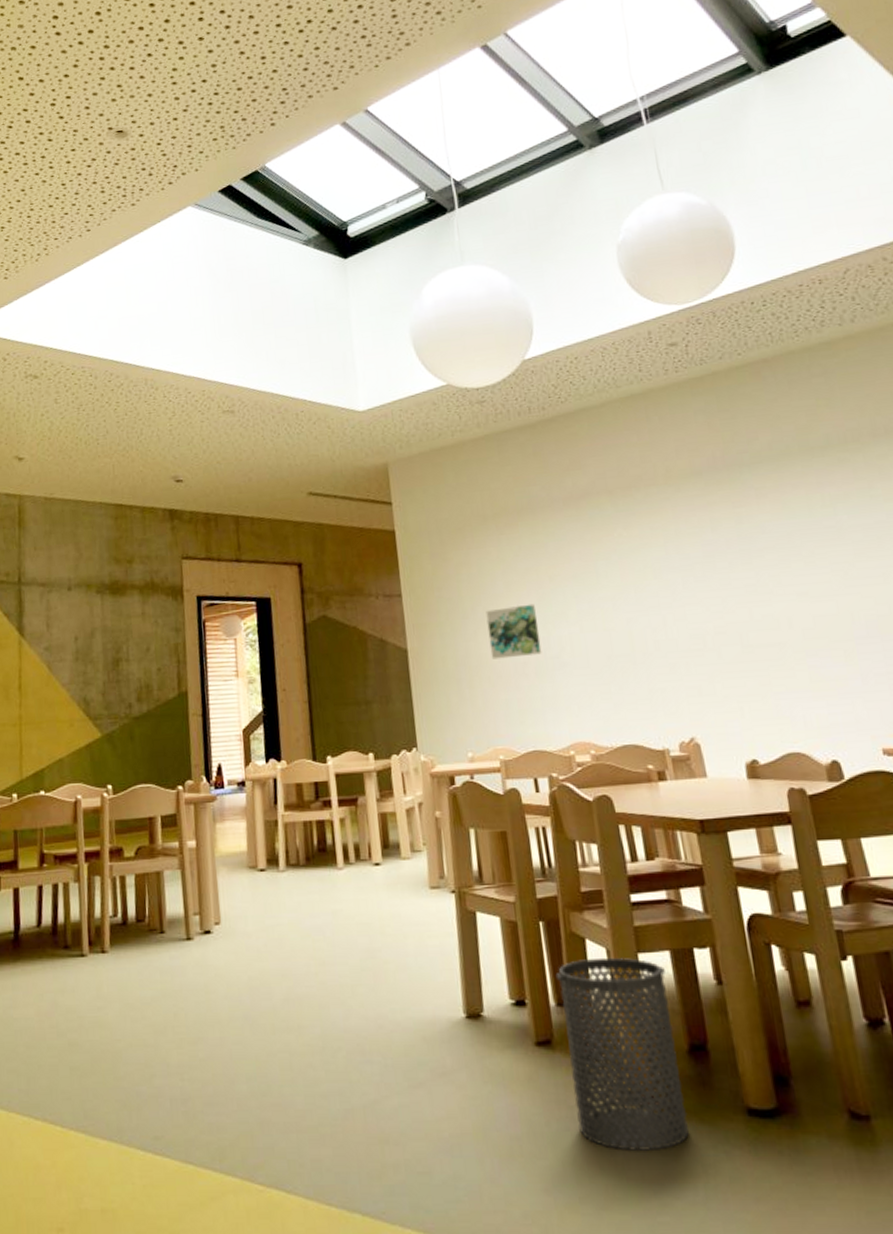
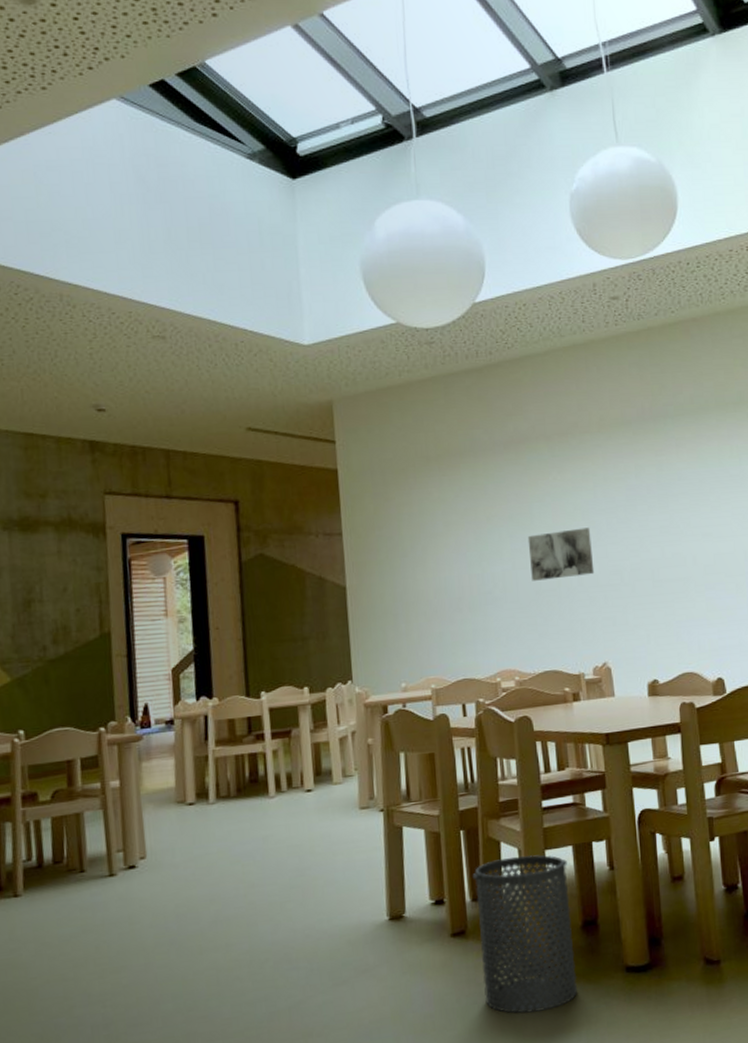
wall art: present [486,603,542,660] -> none [425,542,476,596]
wall art: none [594,587,673,645] -> present [527,527,595,581]

